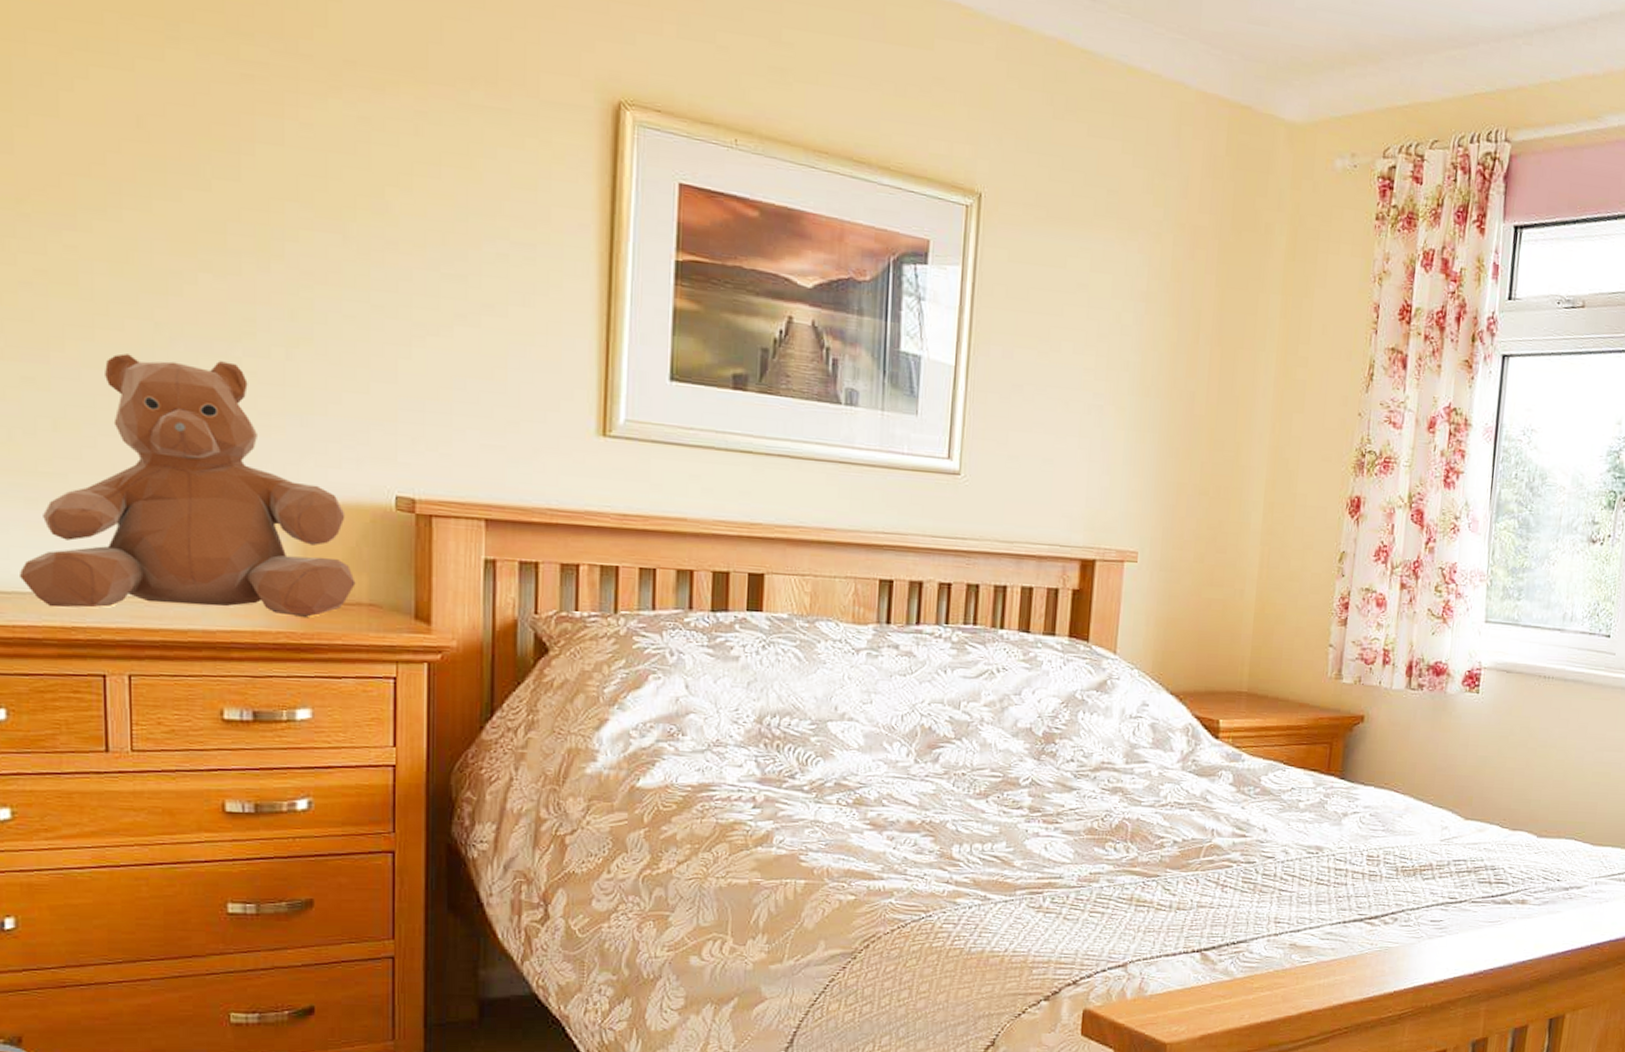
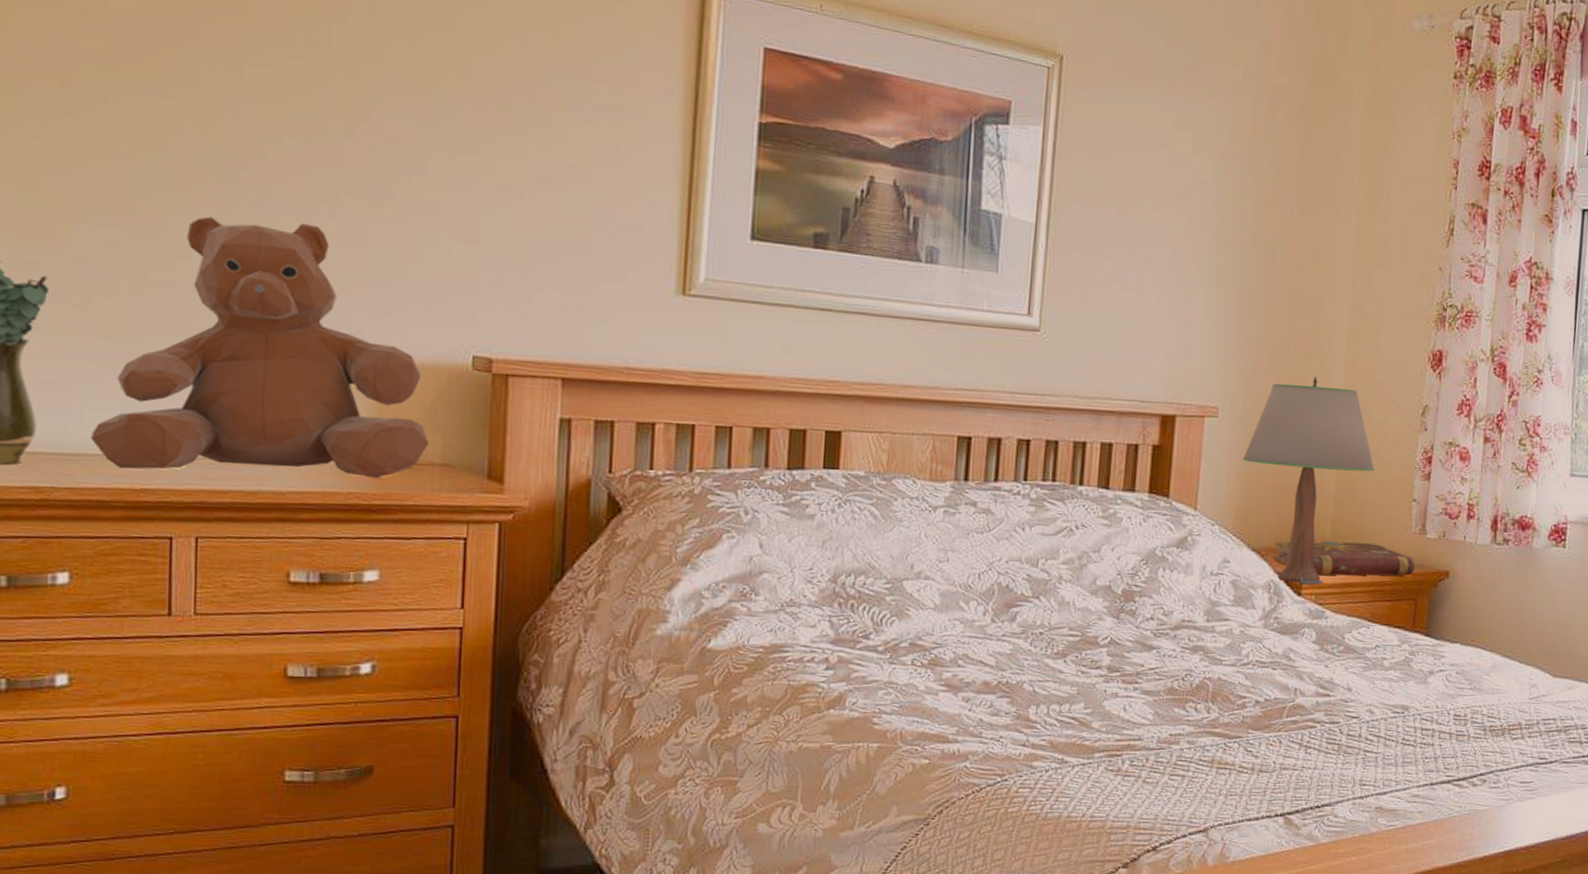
table lamp: none [1161,521,1293,728] -> present [1242,376,1375,585]
book: none [1191,684,1330,720] -> present [1273,540,1415,576]

